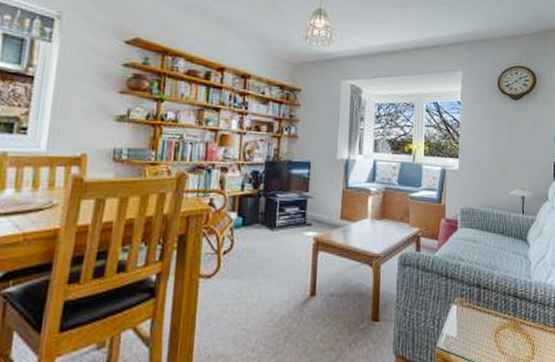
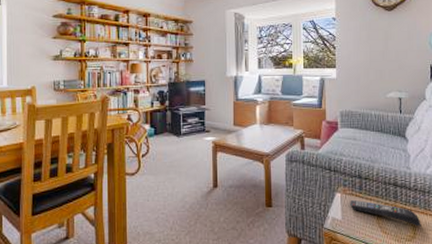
remote control: none [467,312,540,345] -> present [350,199,421,227]

